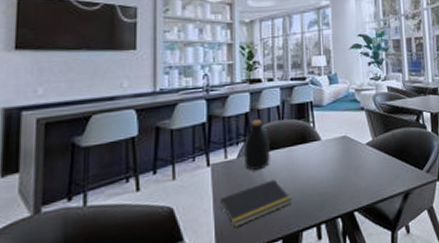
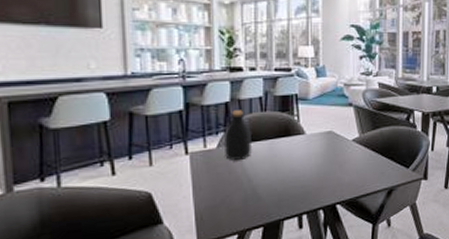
notepad: present [219,179,292,228] -> none [199,170,273,215]

